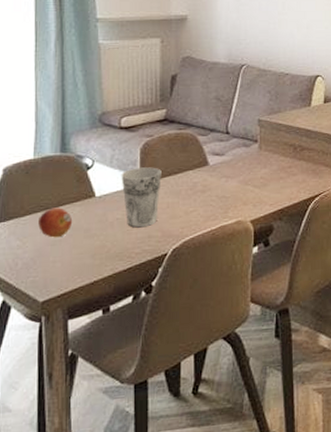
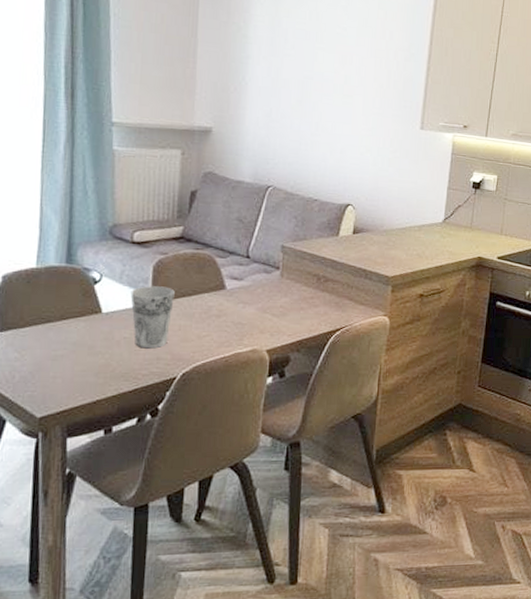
fruit: present [38,207,73,238] -> none [39,321,77,353]

